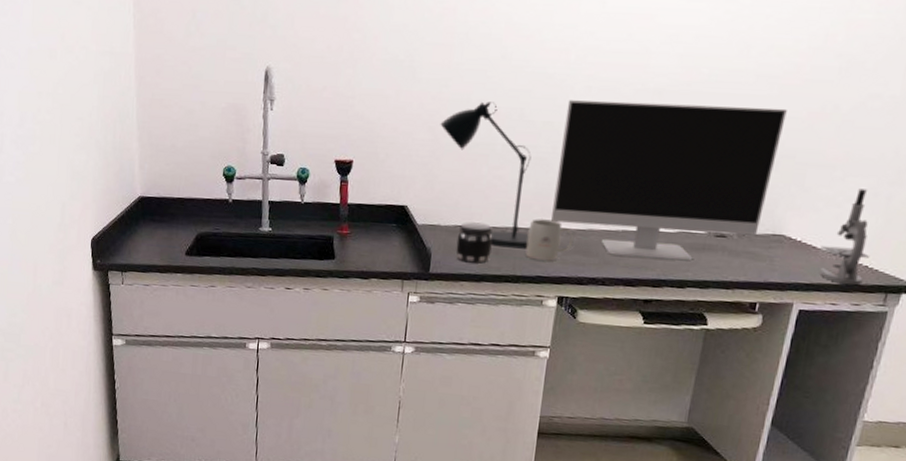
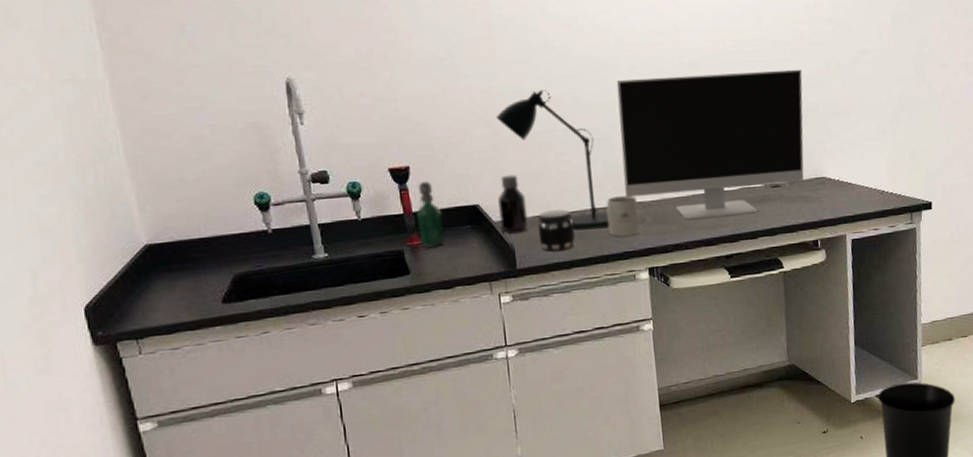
soap dispenser: none [349,176,373,238] -> present [417,181,445,247]
bottle: none [423,181,452,238] -> present [498,174,529,233]
microscope: present [820,188,870,286] -> none [855,129,893,212]

